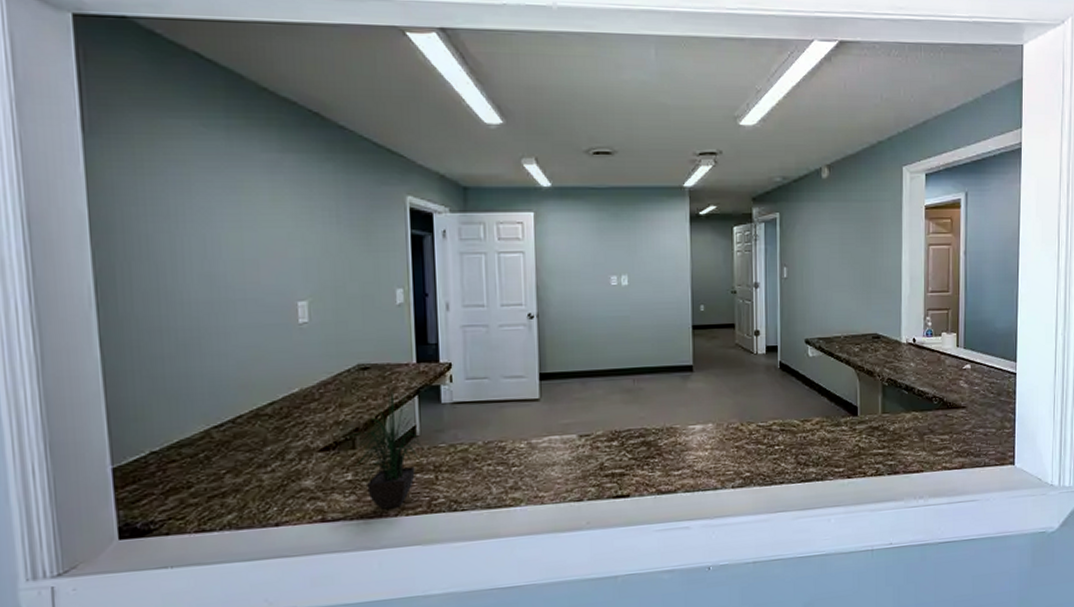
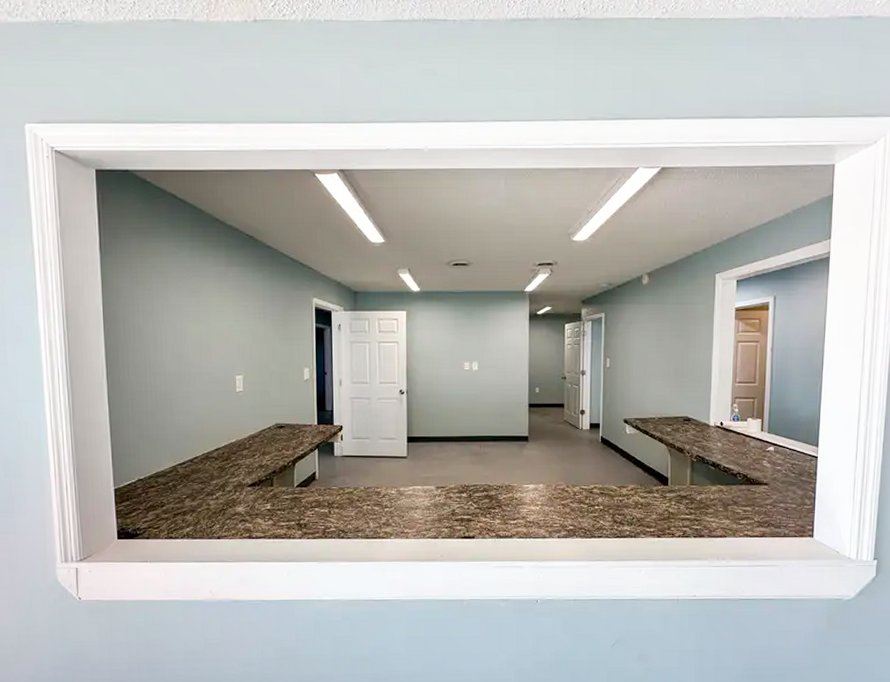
potted plant: present [349,385,424,510] -> none [269,440,321,533]

